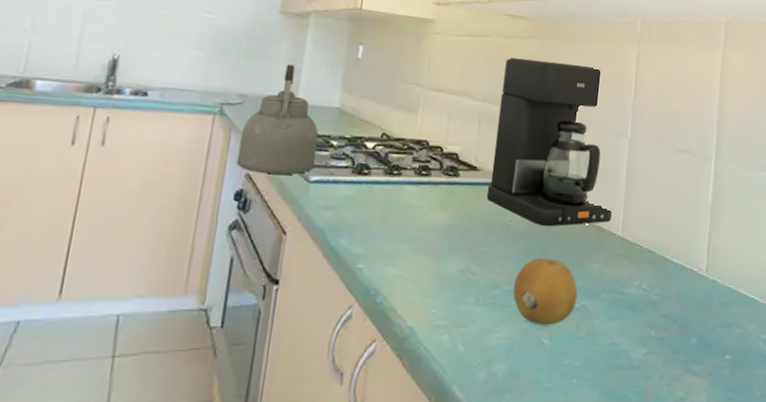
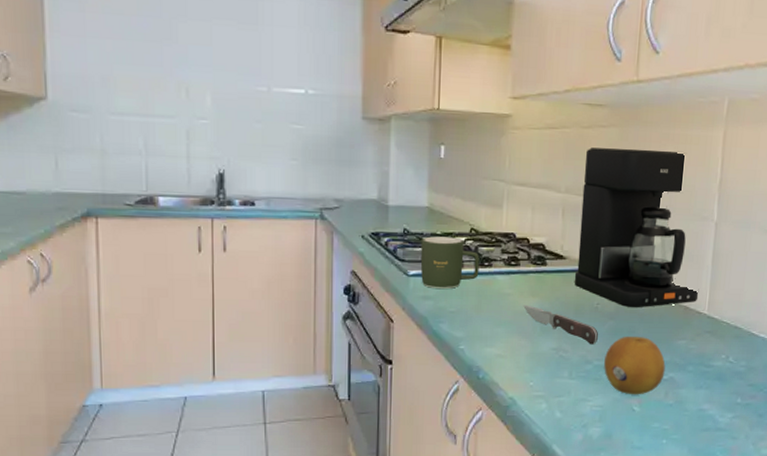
kettle: present [236,64,319,176] -> none [341,168,412,271]
mug: none [323,139,389,199] -> present [420,236,480,290]
knife: none [431,219,510,267] -> present [523,305,599,345]

